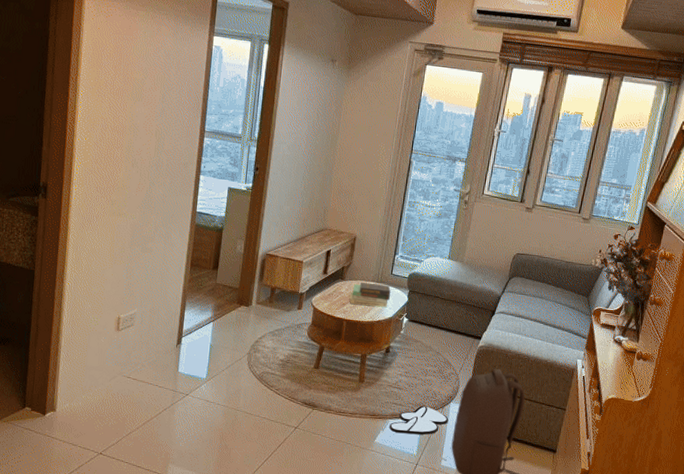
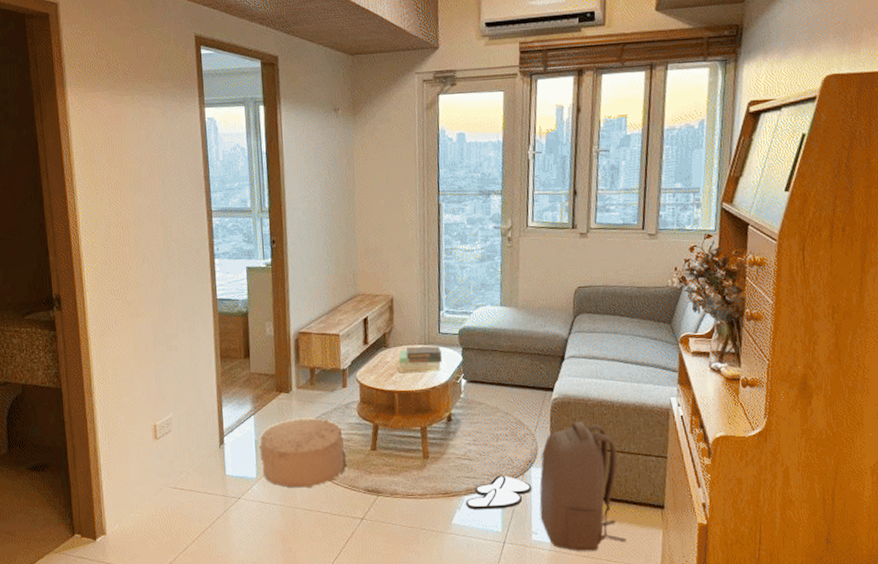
pouf: none [212,330,292,394] -> present [258,418,348,488]

